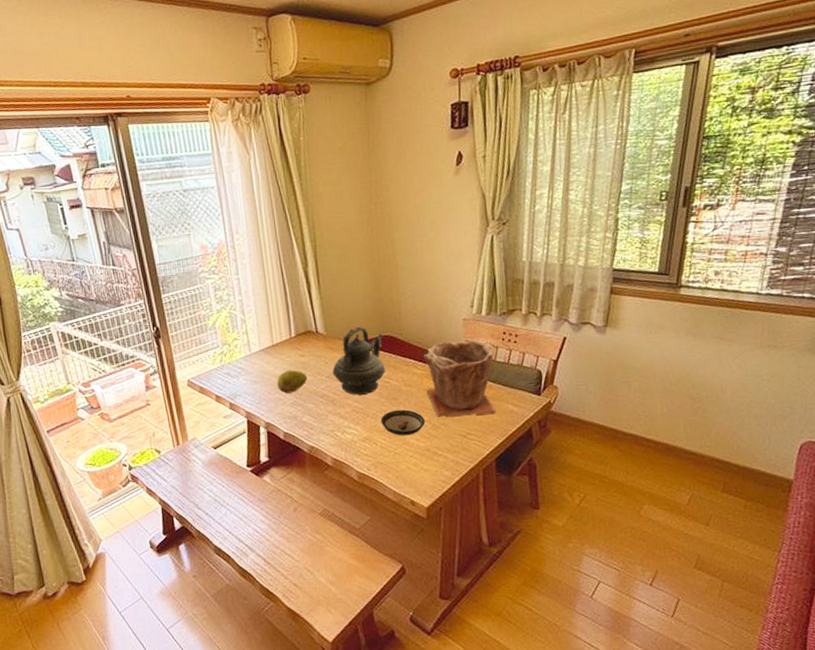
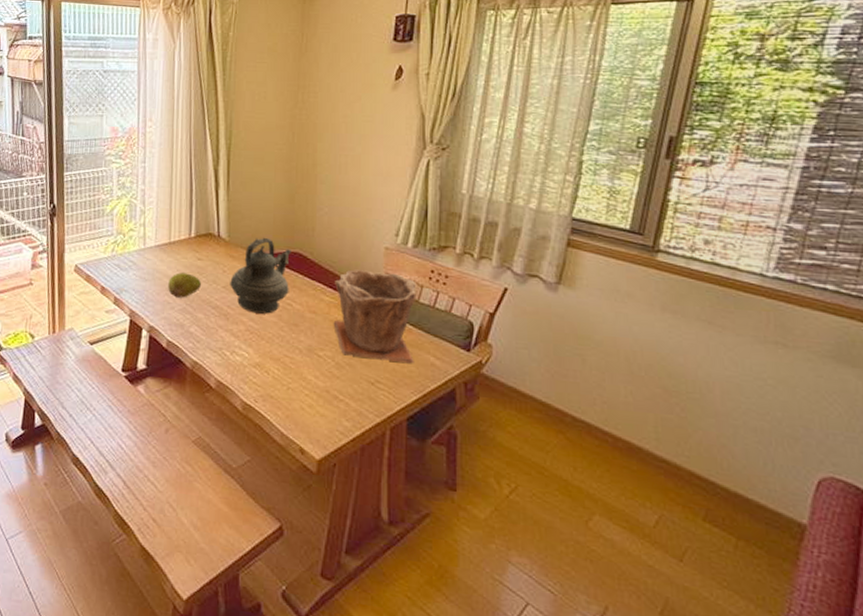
saucer: present [381,409,425,436] -> none [277,338,327,371]

